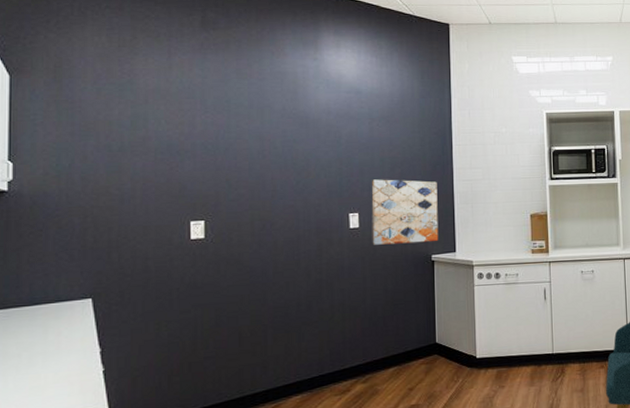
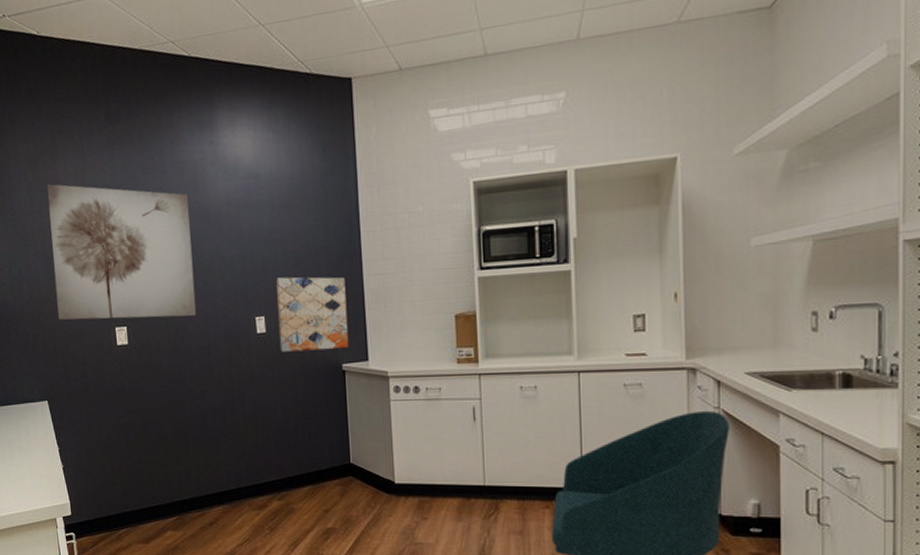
wall art: none [118,77,287,214] -> present [46,183,197,320]

